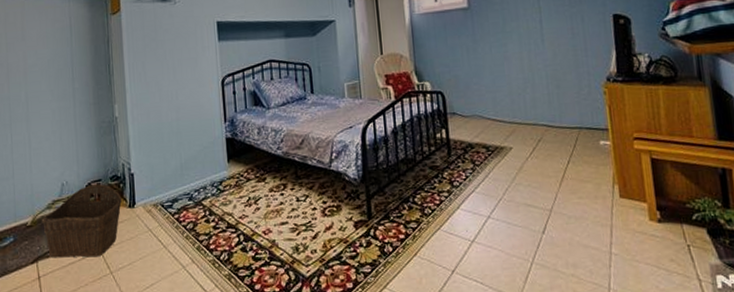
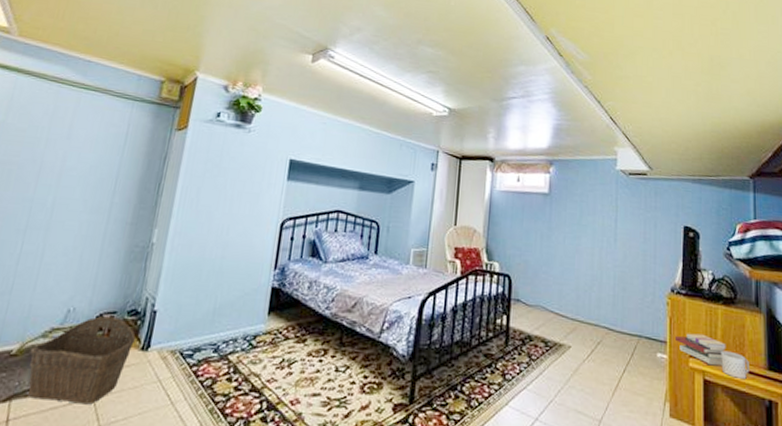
books: none [617,116,672,145] -> present [676,333,726,367]
mug: none [666,128,700,153] -> present [721,350,751,379]

